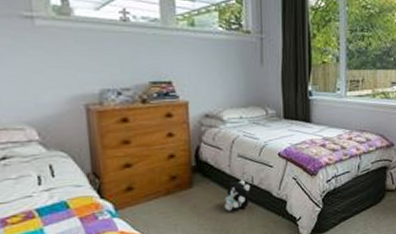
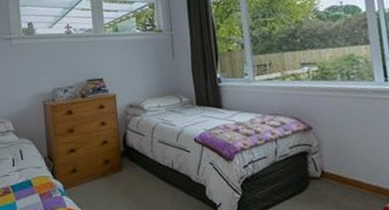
plush toy: present [224,180,251,211] -> none [149,164,172,194]

